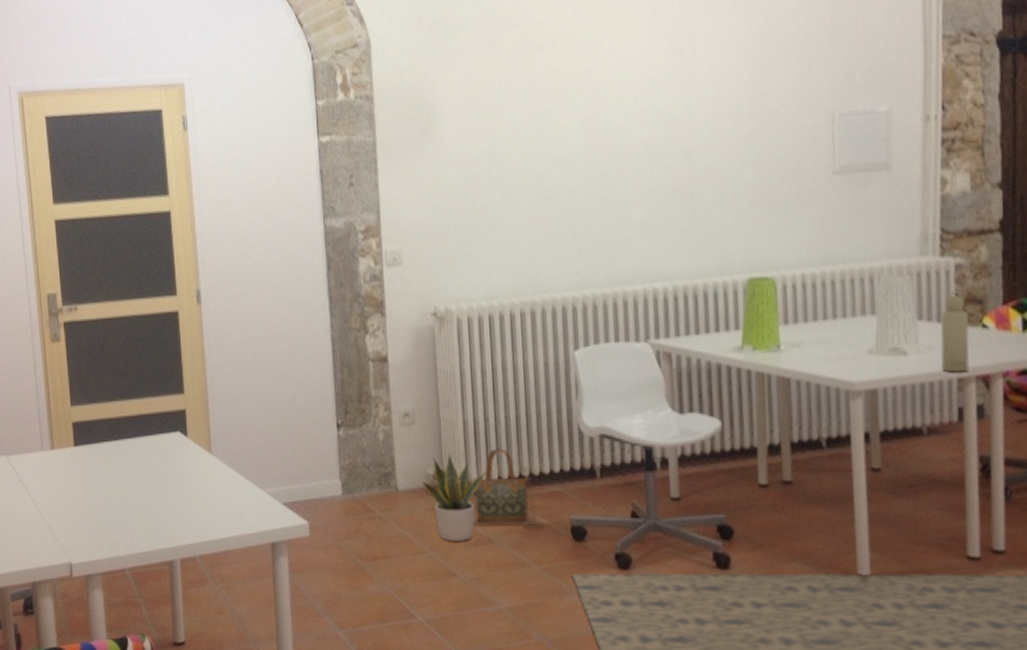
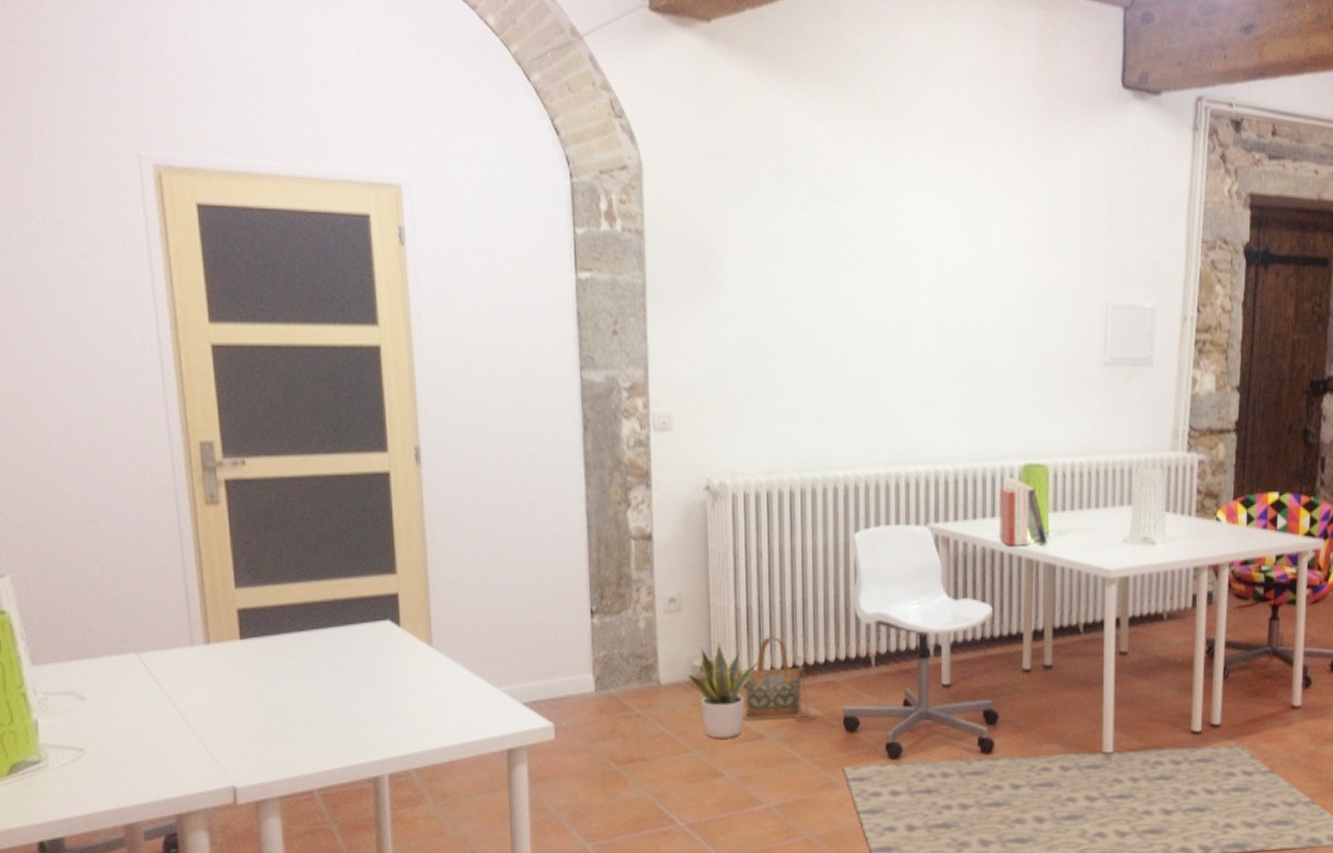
books: none [722,291,779,360] -> present [999,476,1047,546]
bottle: present [939,291,970,373] -> none [1182,486,1206,562]

